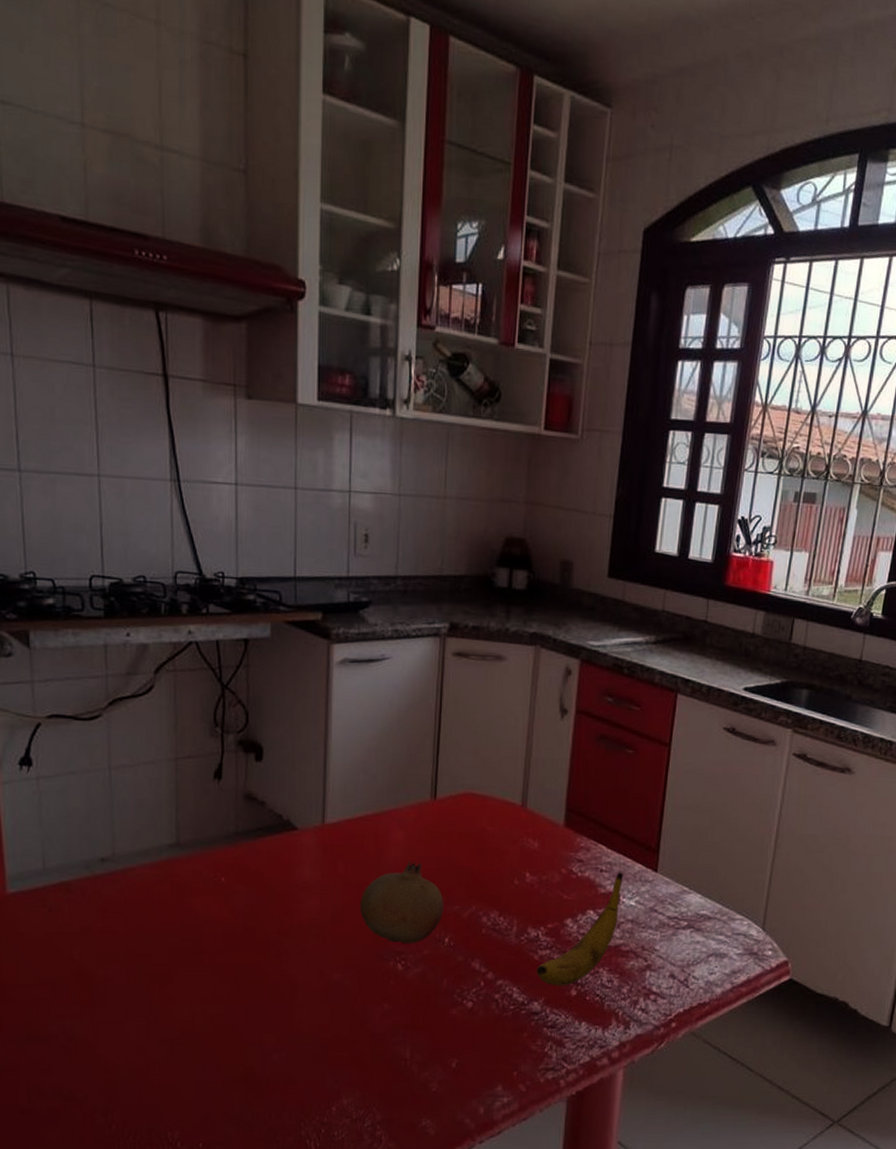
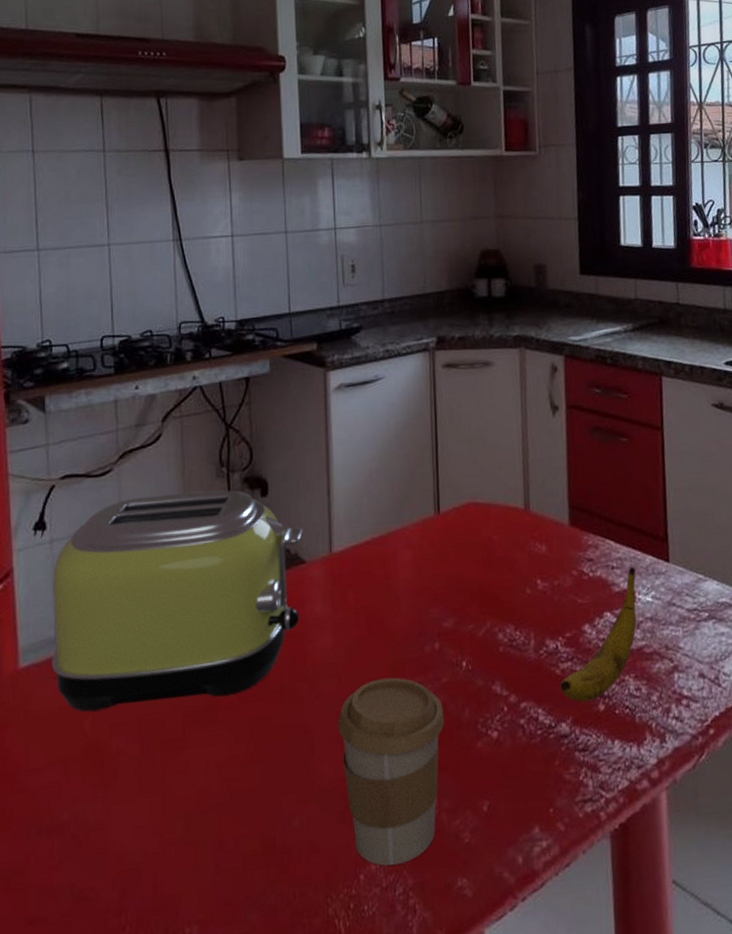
toaster: none [40,746,297,943] -> present [52,490,303,712]
coffee cup: none [319,944,422,1102] -> present [337,677,444,866]
fruit: present [360,861,444,944] -> none [373,581,458,674]

